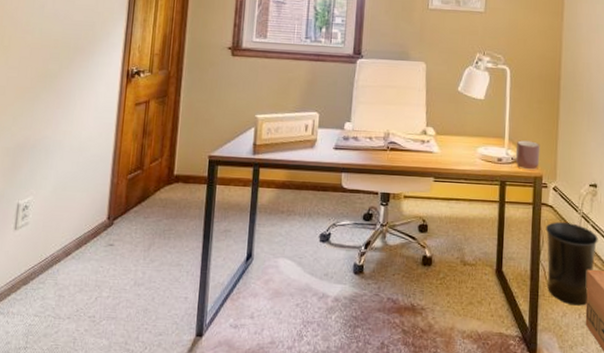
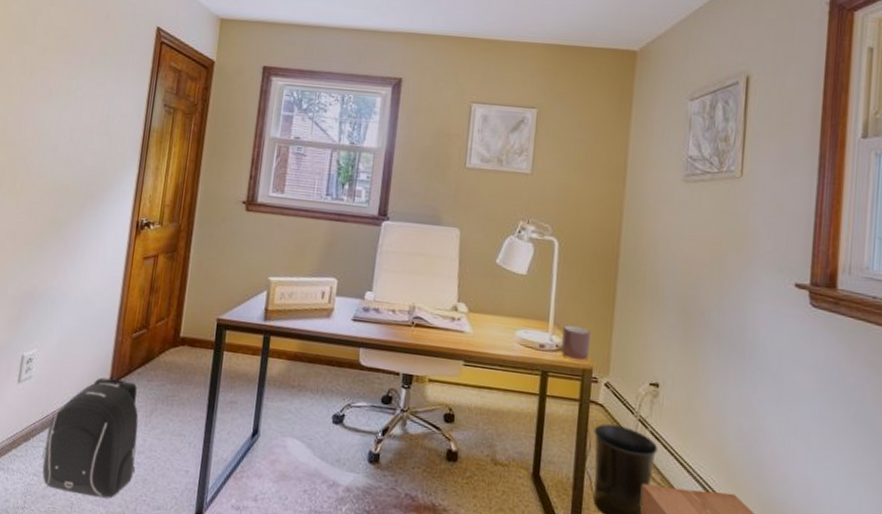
backpack: none [42,218,137,330] -> present [42,377,139,499]

